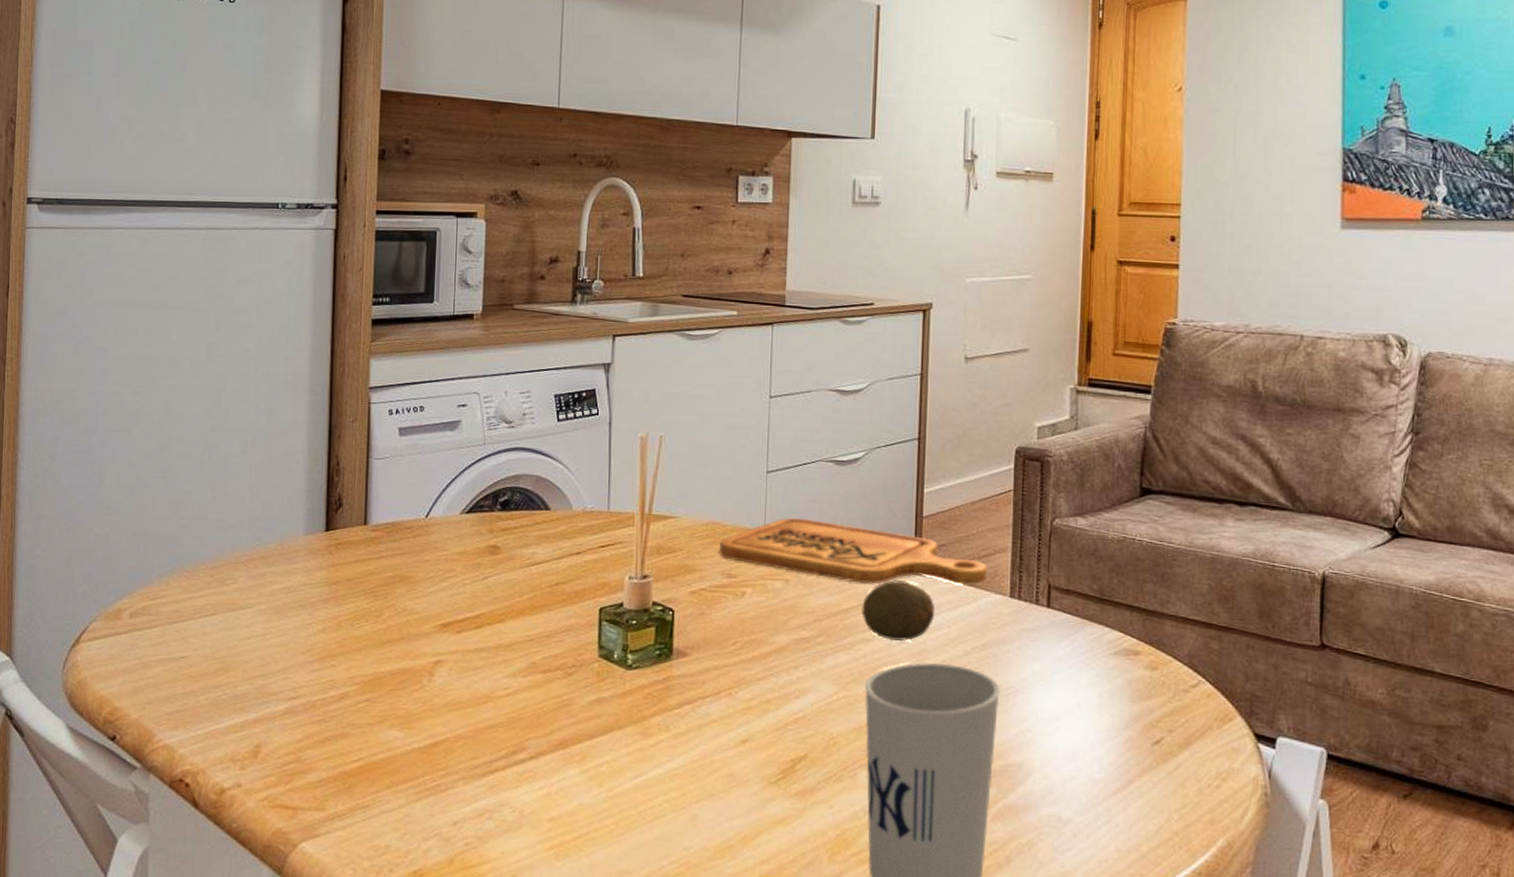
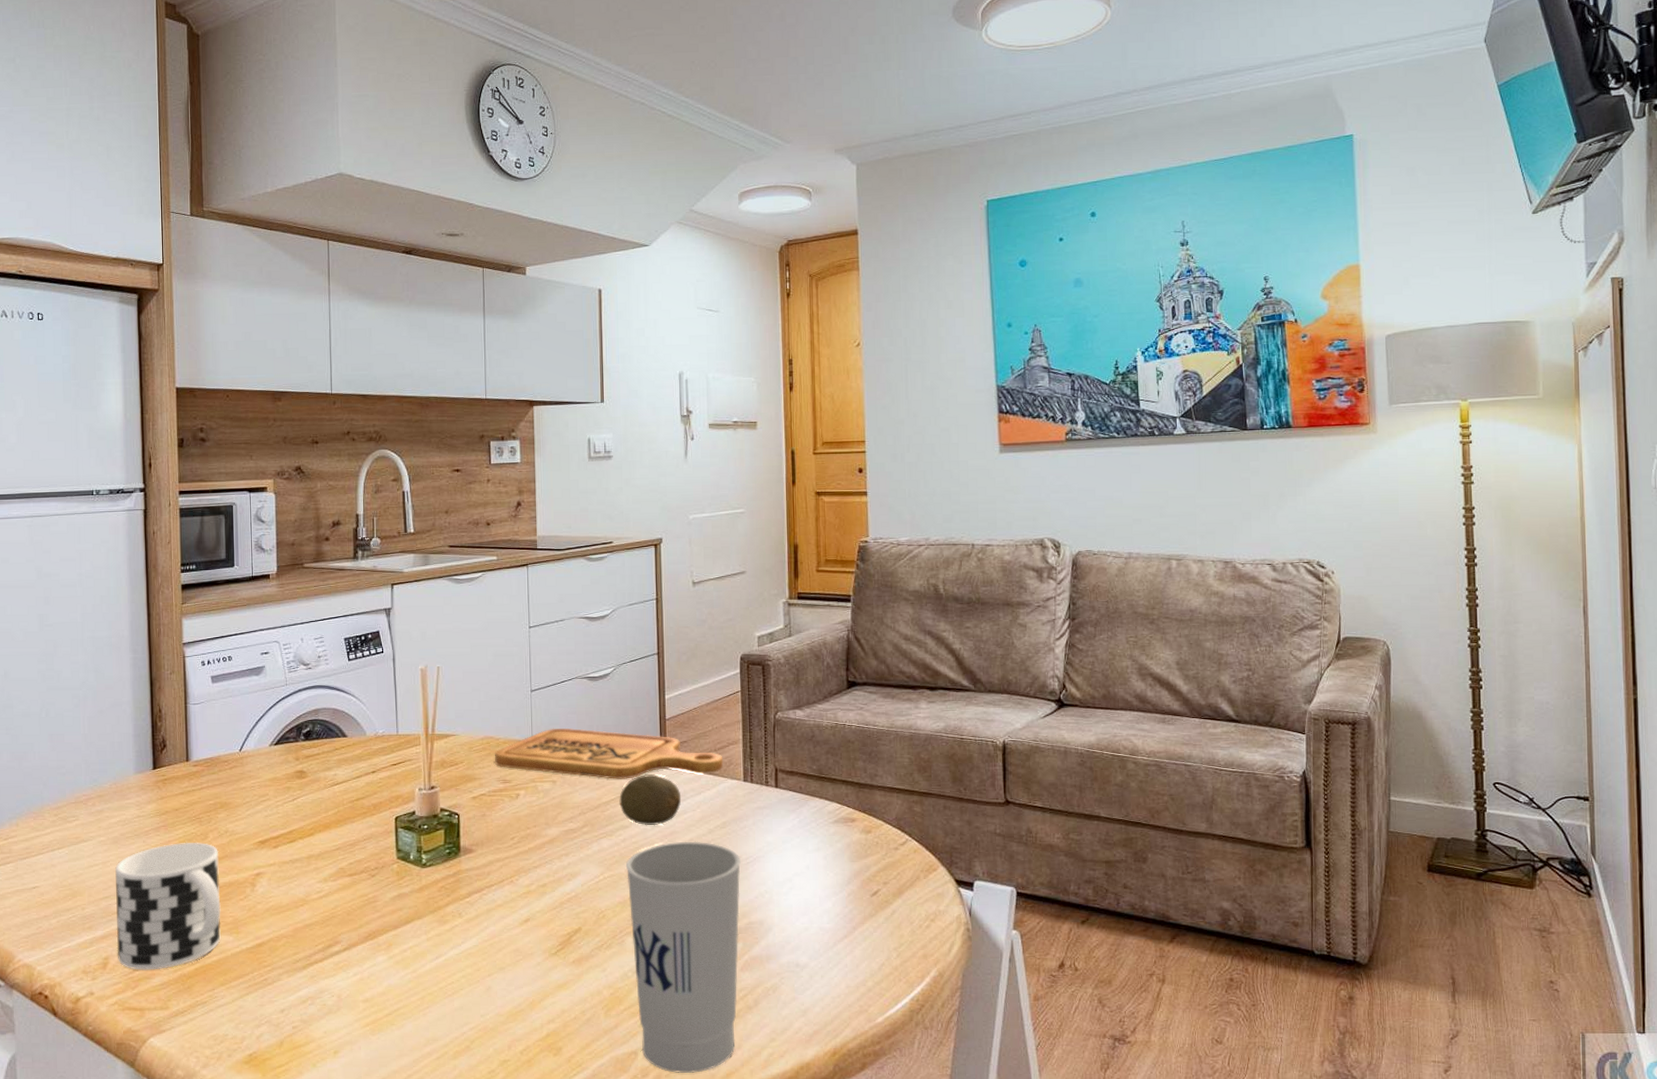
cup: none [270,618,394,764] -> present [114,842,221,970]

